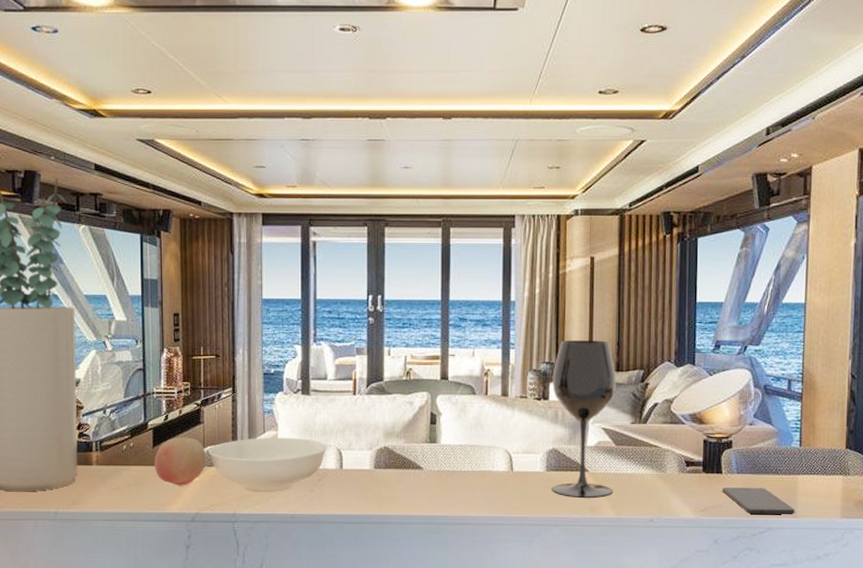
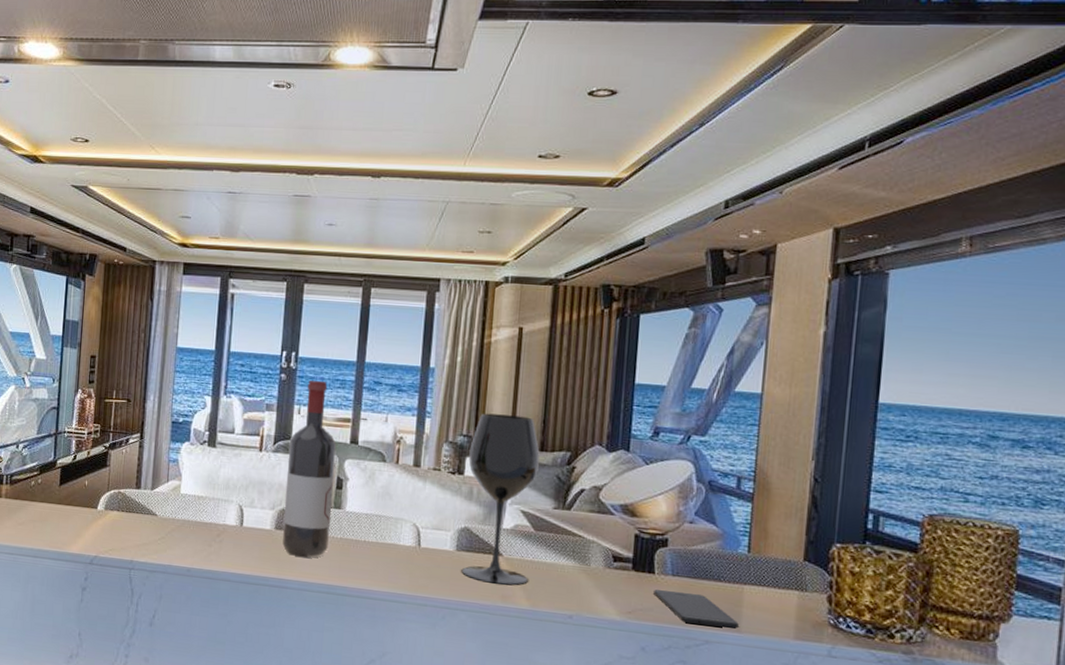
fruit: present [154,437,206,486] -> none [59,478,110,527]
bowl: present [209,437,327,493] -> none [112,486,229,543]
wine bottle: none [382,322,428,492] -> present [282,380,337,558]

